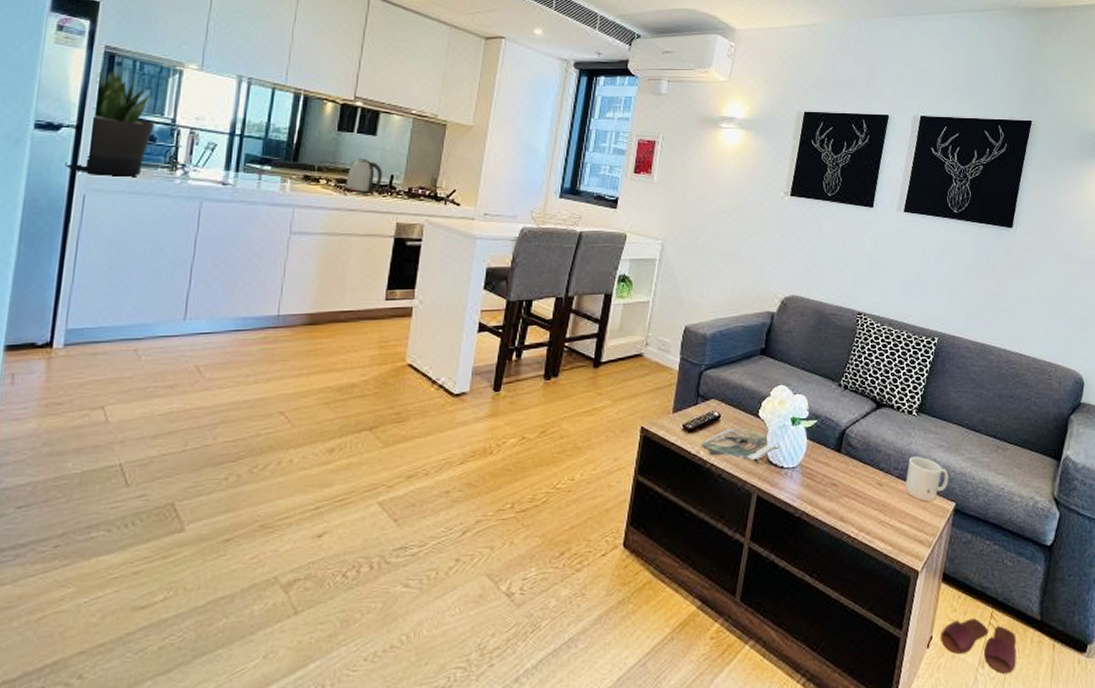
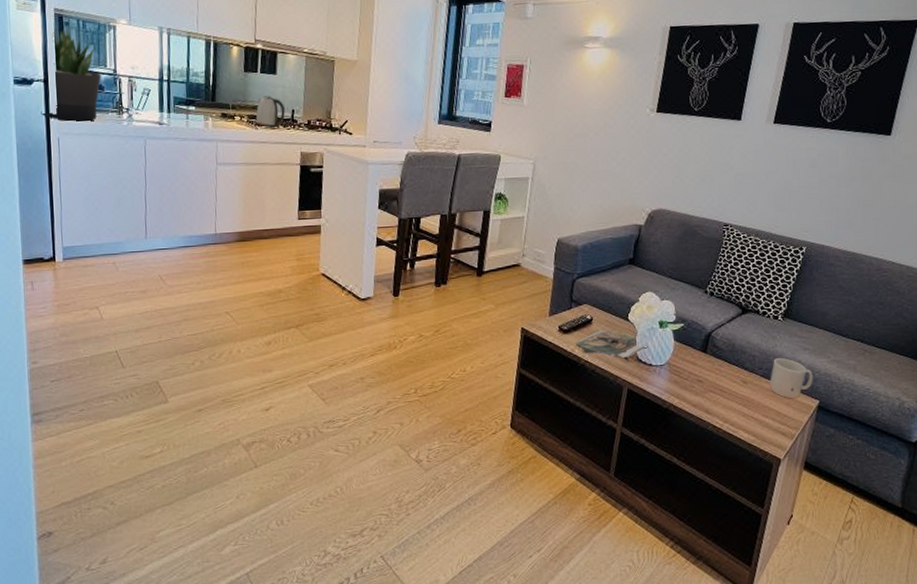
slippers: present [940,618,1017,674] -> none [801,502,876,550]

